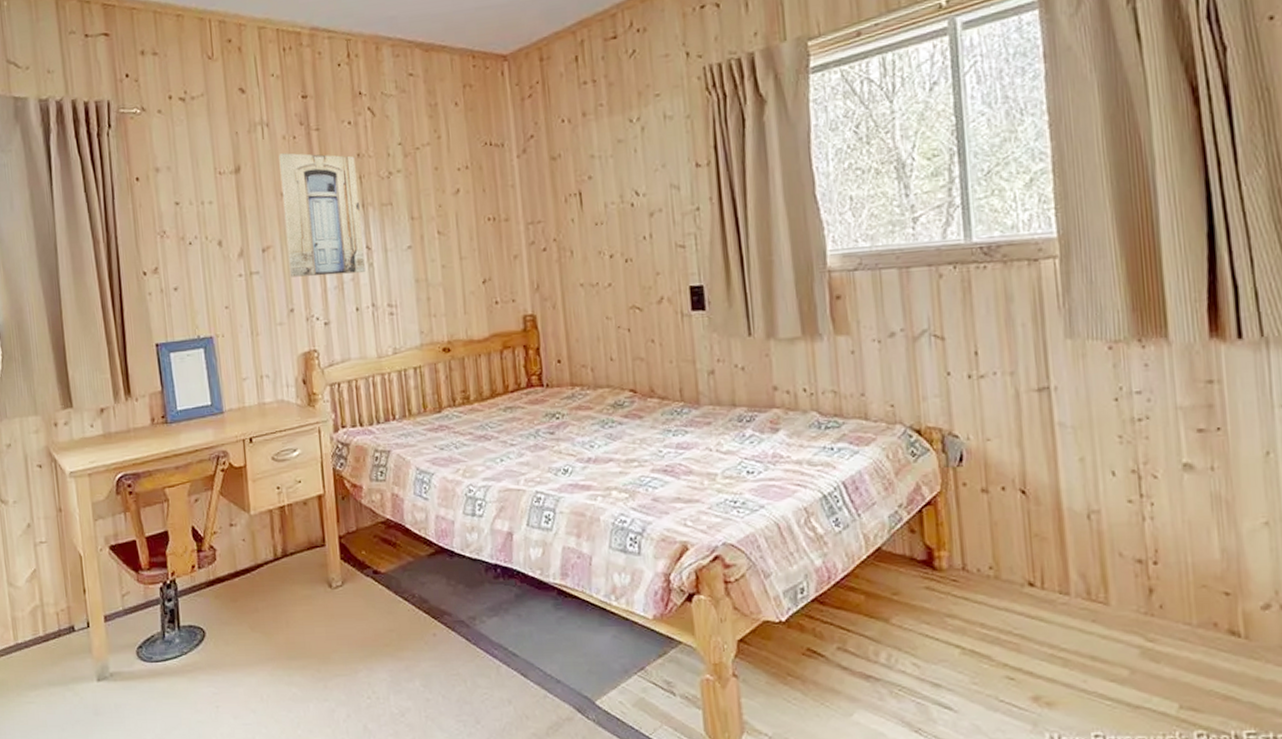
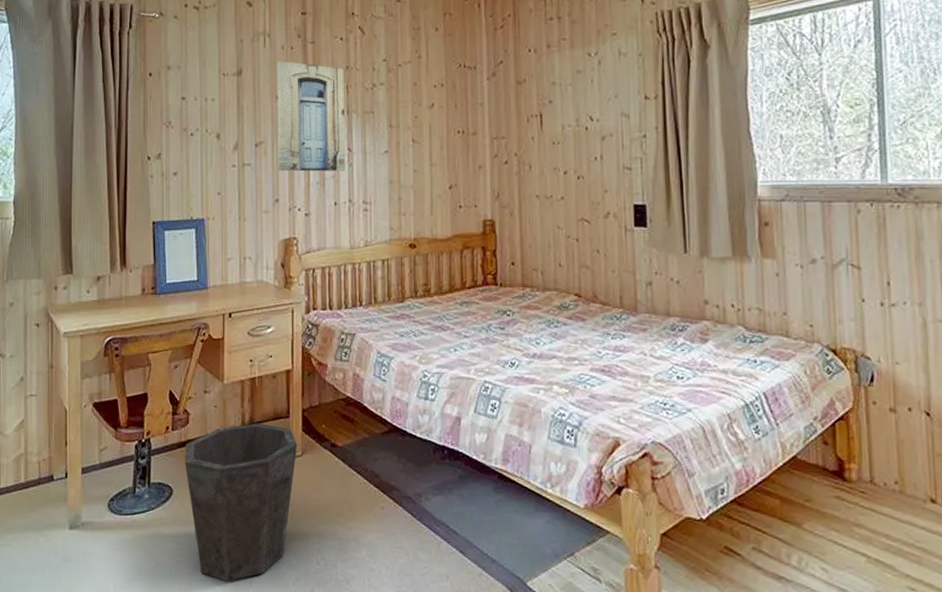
waste bin: none [214,554,337,723] -> present [184,423,298,581]

